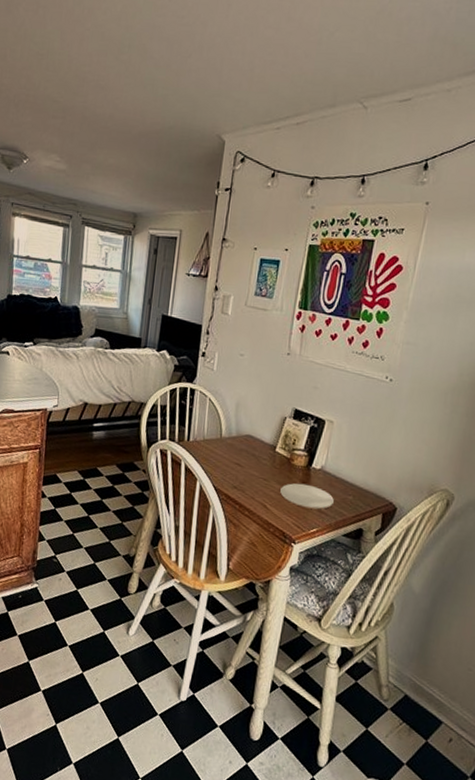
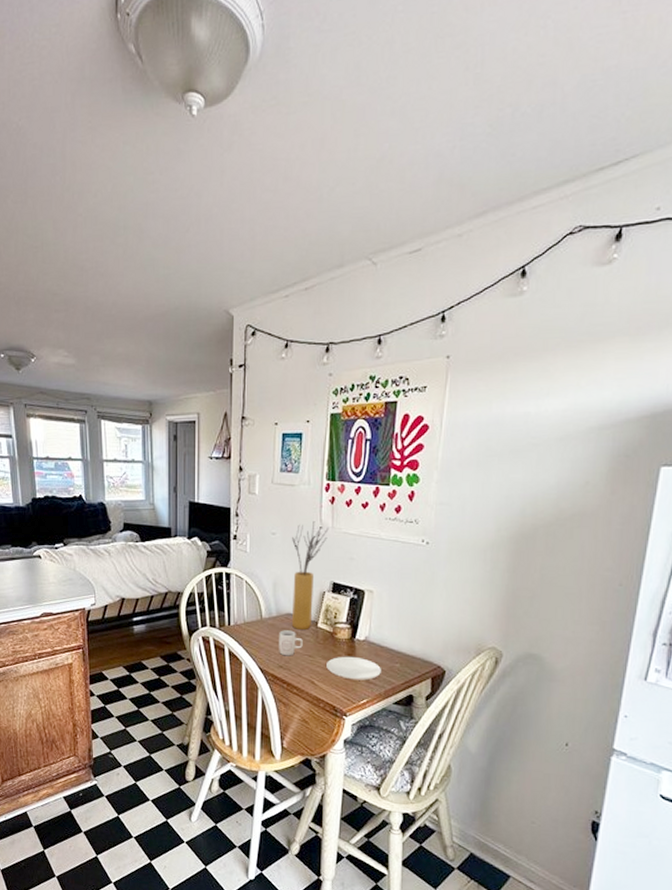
mug: none [234,451,260,478] -> present [278,630,303,656]
vase: none [251,347,296,454] -> present [292,521,329,631]

